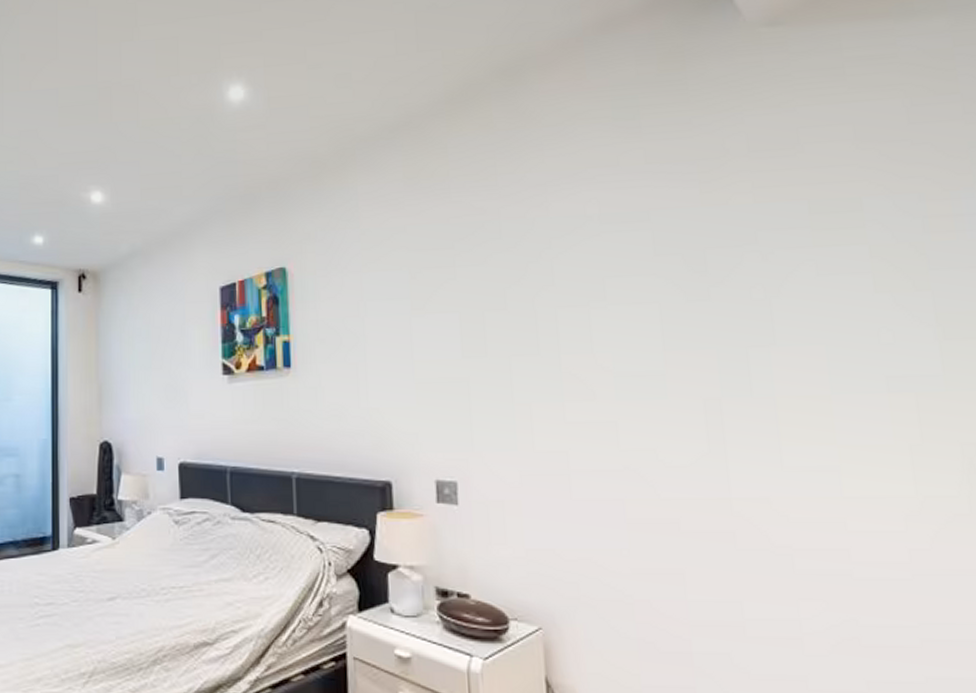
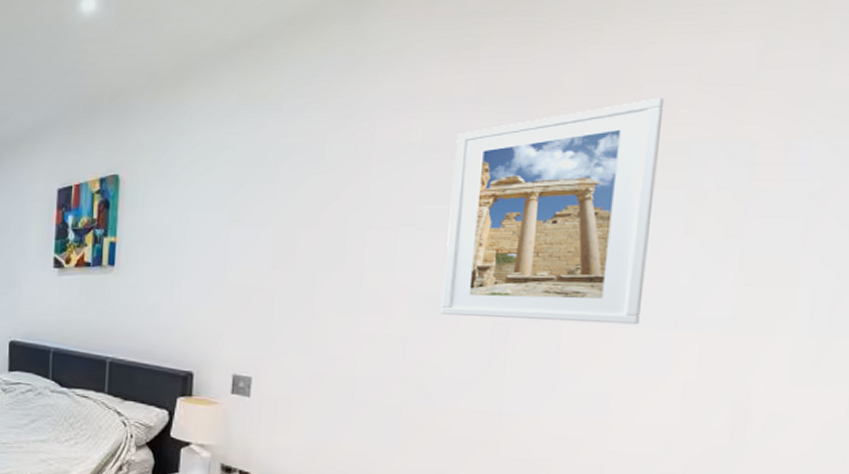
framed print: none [633,156,851,394] -> present [440,97,665,325]

